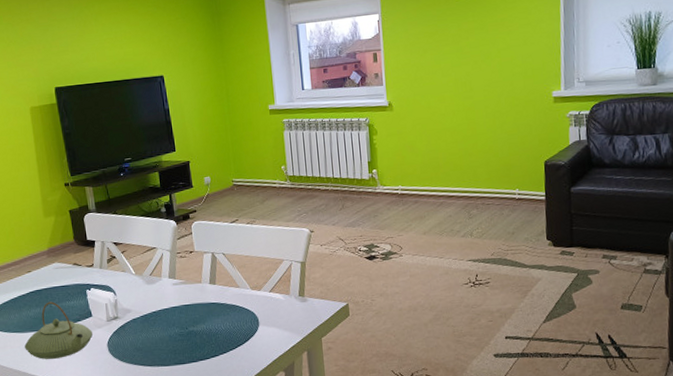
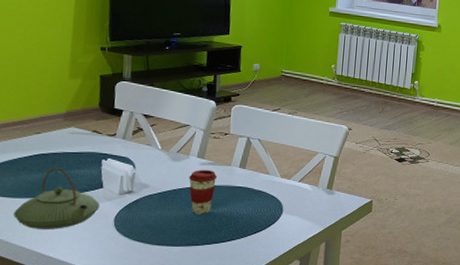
coffee cup: none [165,289,191,334] -> present [189,170,218,215]

